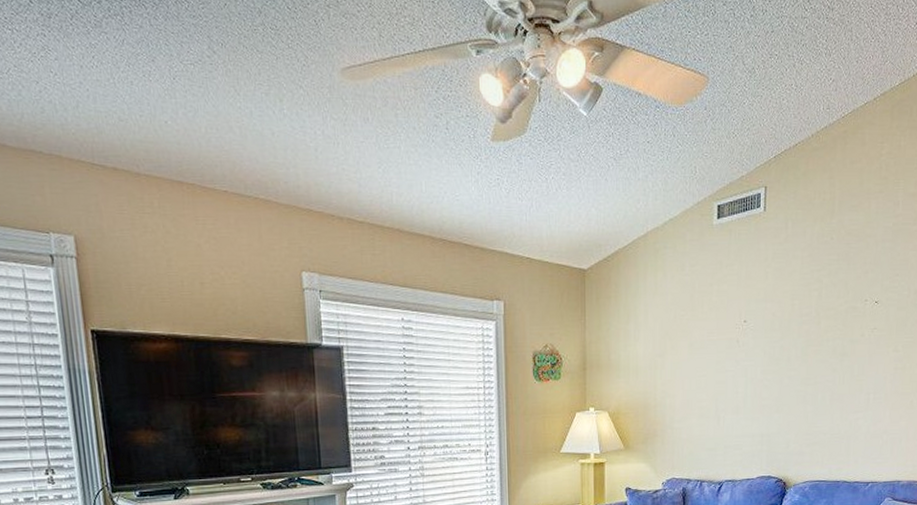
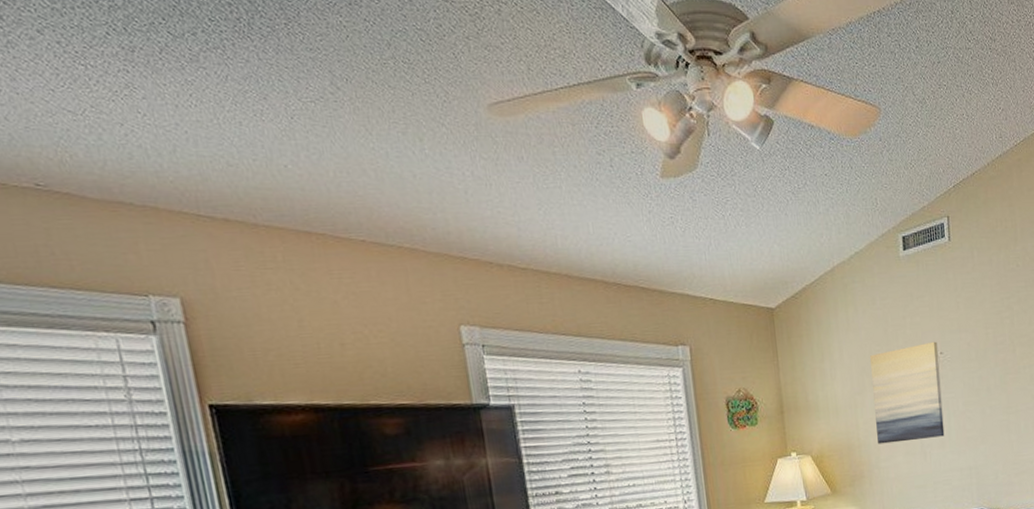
wall art: none [674,309,742,406] -> present [870,341,945,444]

